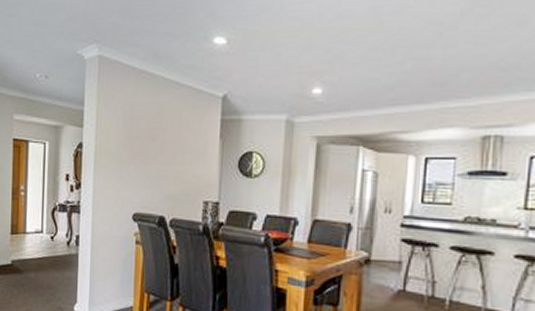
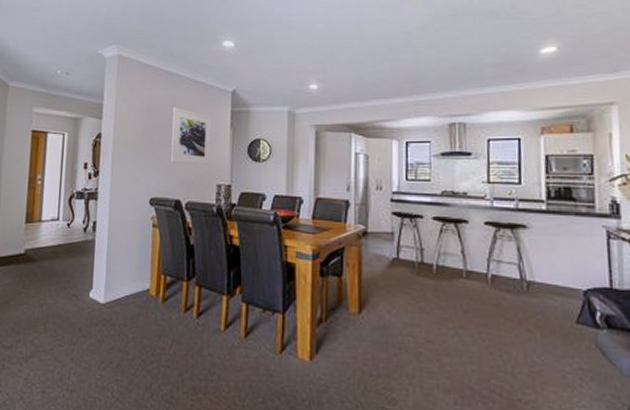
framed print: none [155,115,200,180] -> present [171,108,212,165]

